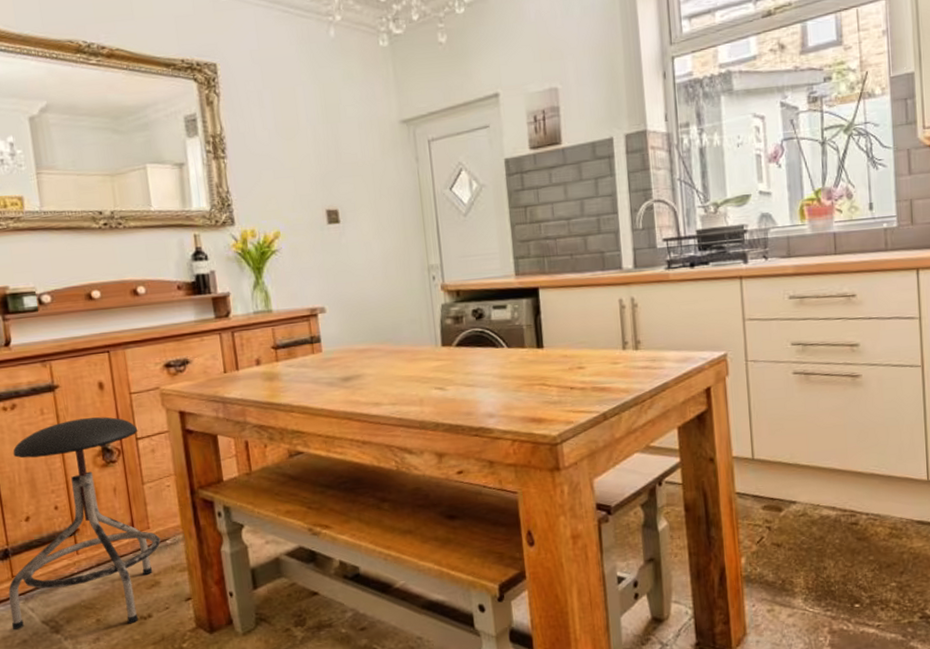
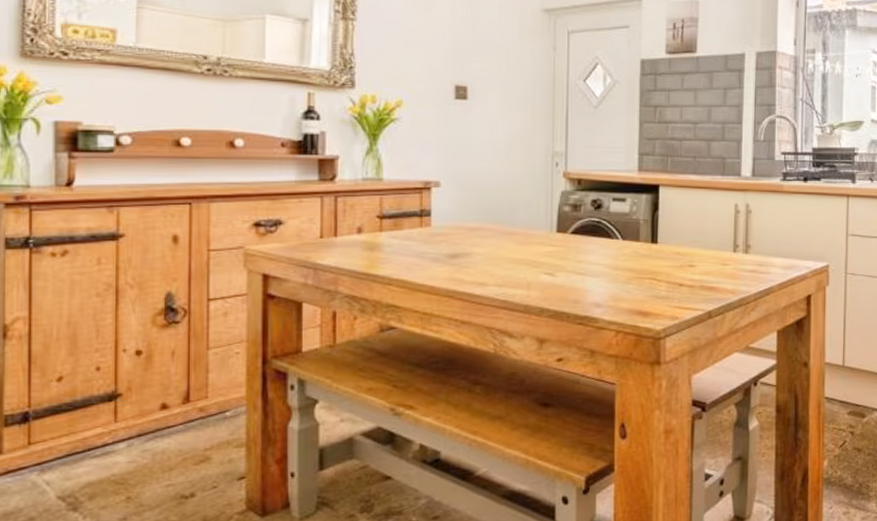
stool: present [8,417,161,631] -> none [17,273,219,506]

